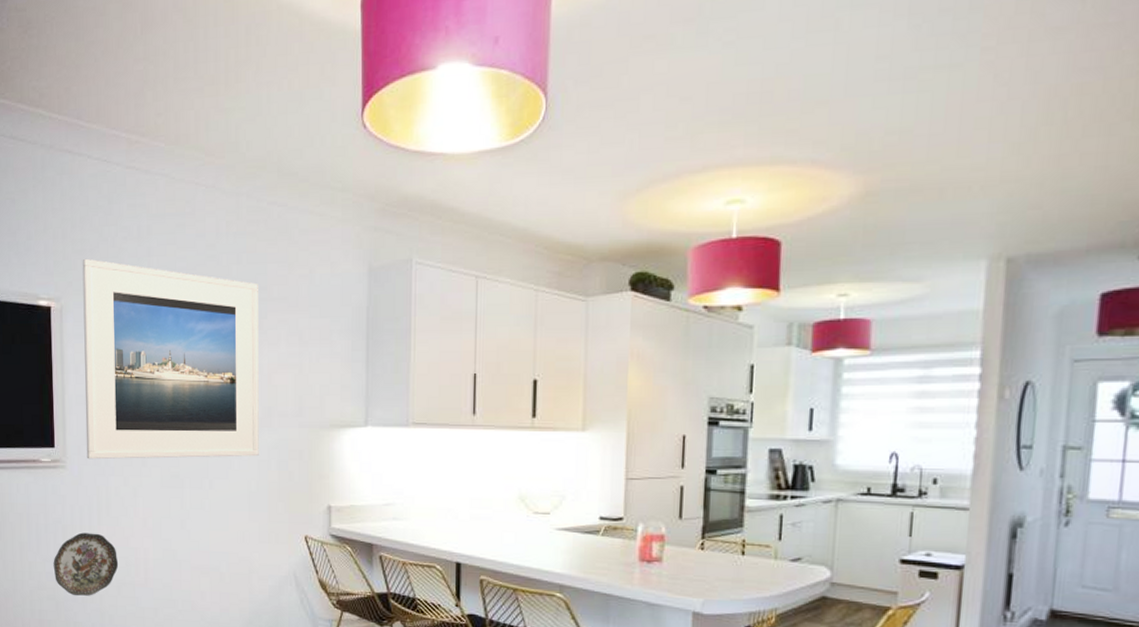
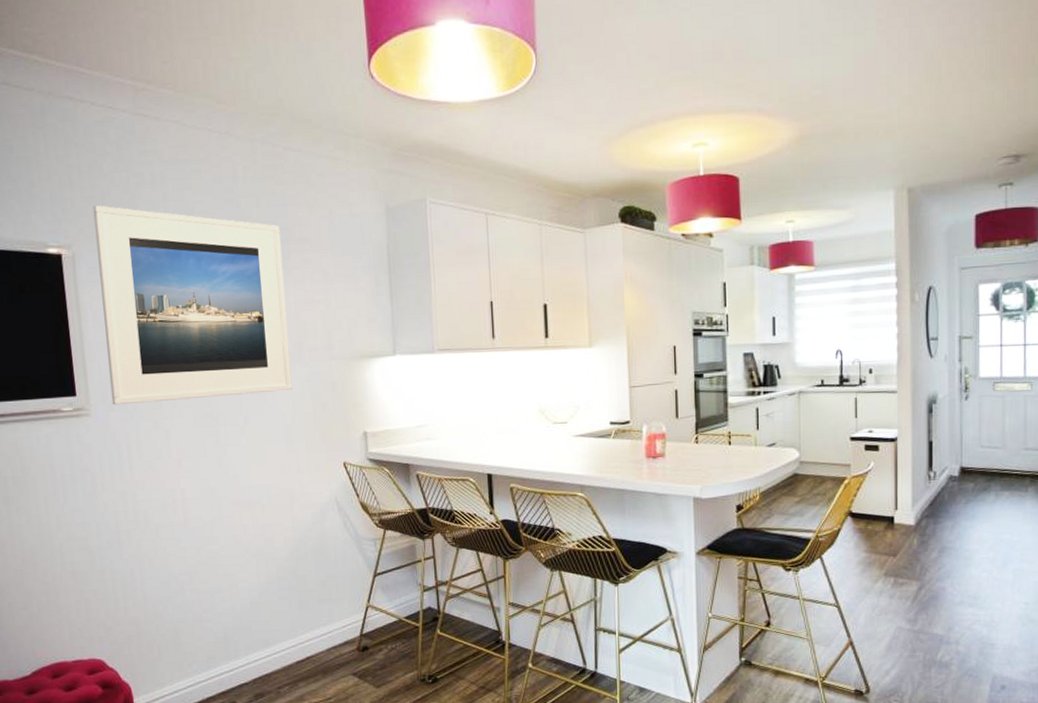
decorative plate: present [53,532,119,596] -> none [83,478,155,544]

